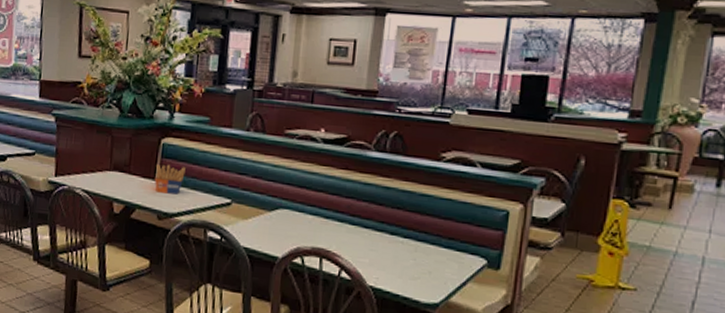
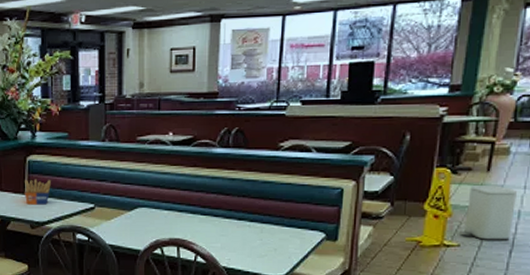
pedal bin: none [637,223,701,289] -> present [460,186,517,241]

